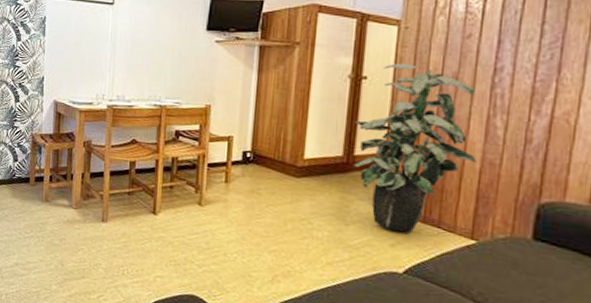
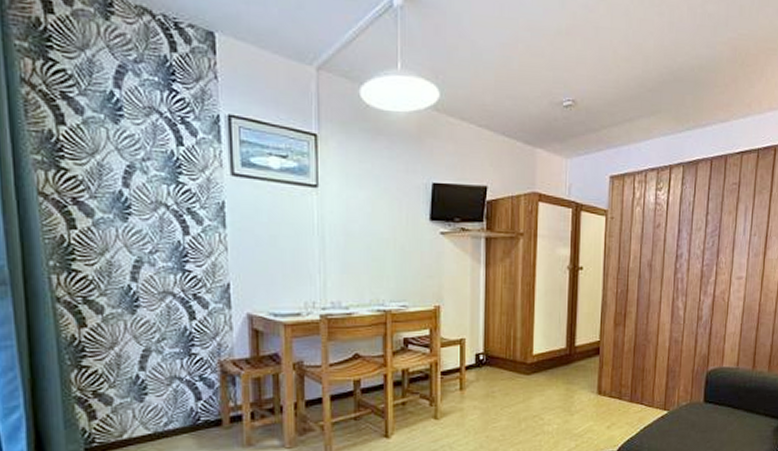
indoor plant: present [354,64,476,234] -> none [574,253,666,414]

